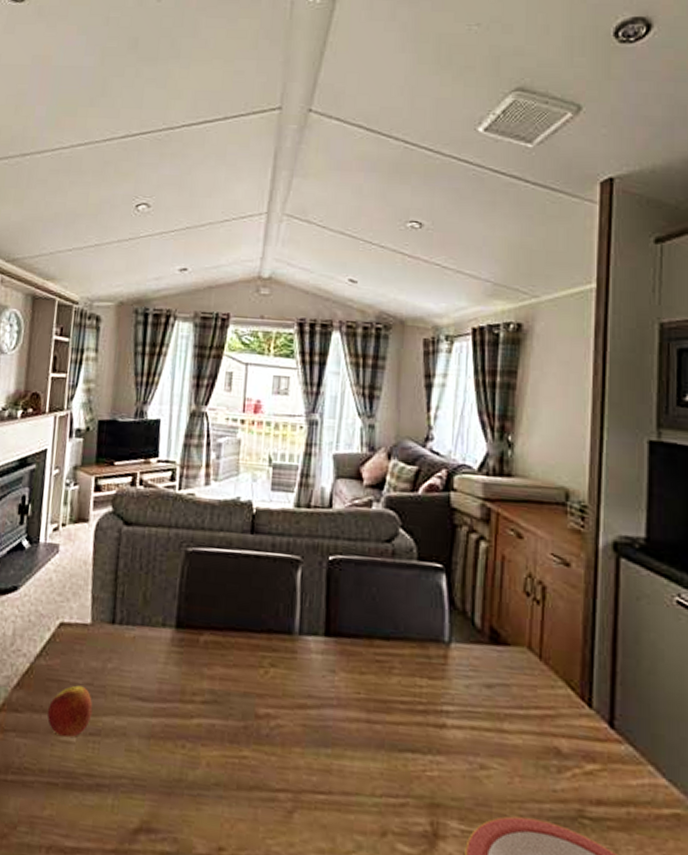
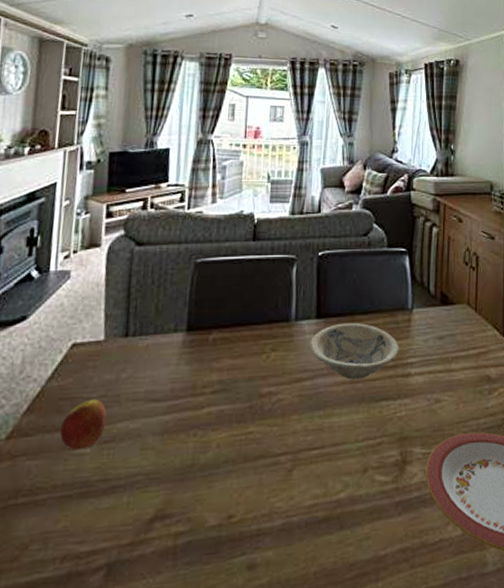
bowl: none [316,646,431,720] -> present [309,322,399,380]

